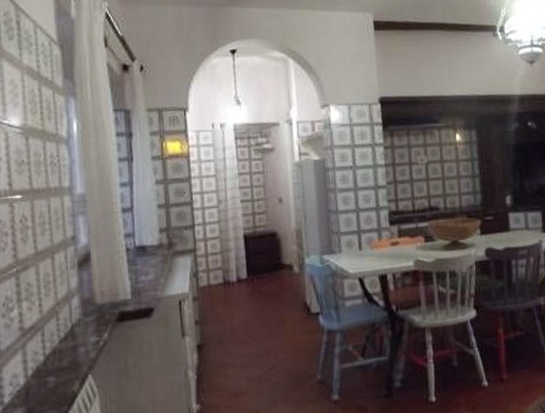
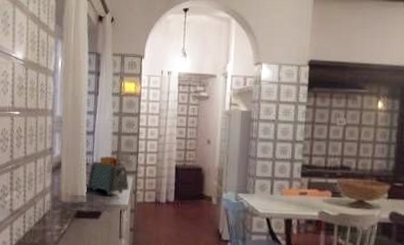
toaster: none [130,235,188,286] -> present [87,156,129,196]

